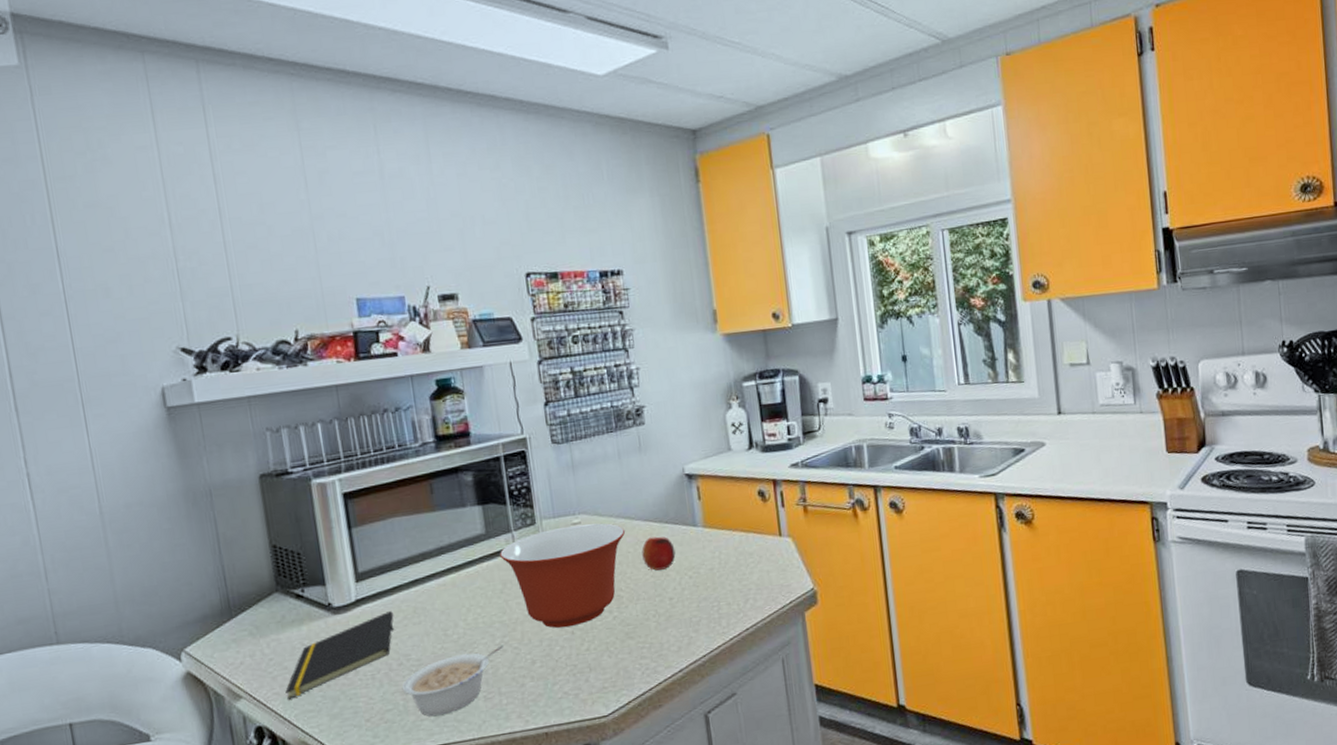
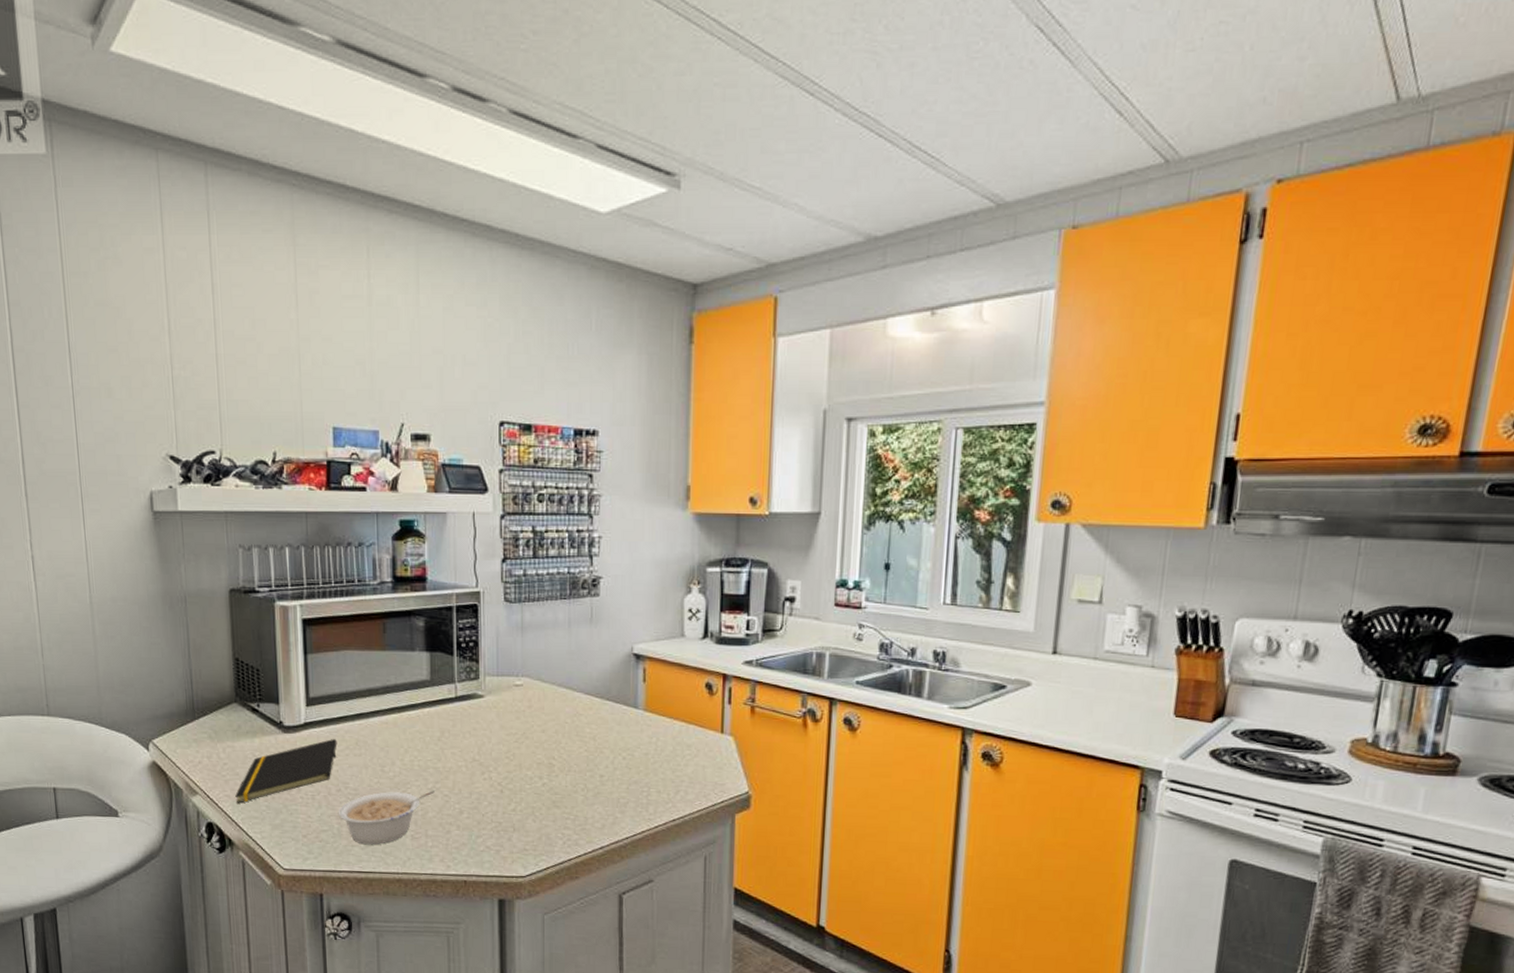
mixing bowl: present [500,523,626,628] -> none [442,686,566,785]
fruit: present [642,536,676,571] -> none [579,711,613,746]

